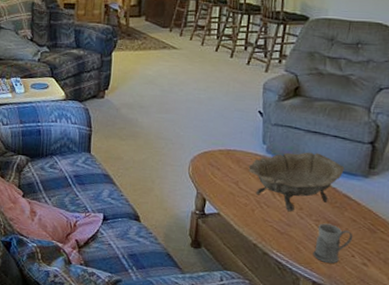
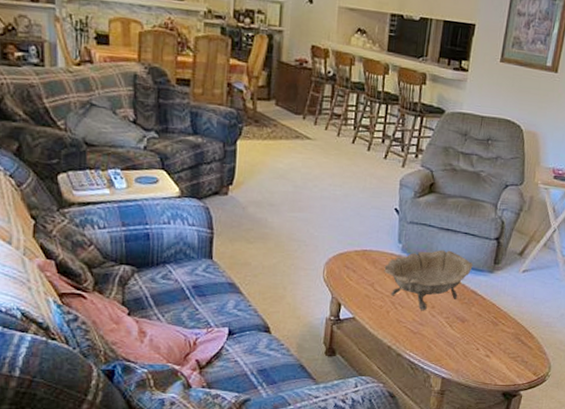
mug: present [313,223,353,264] -> none [442,320,479,358]

